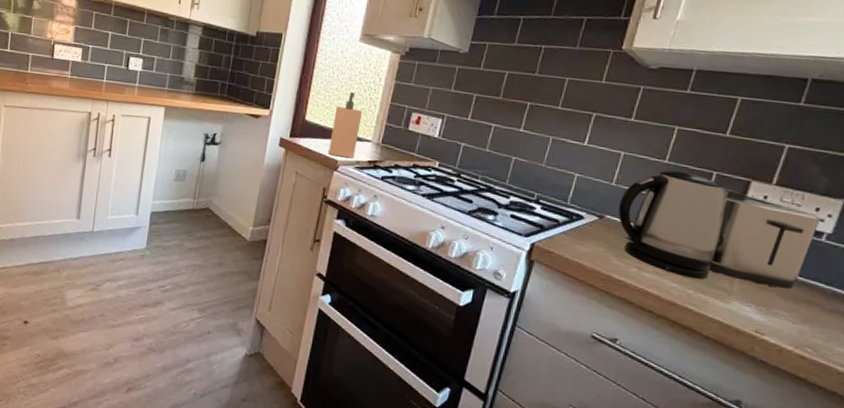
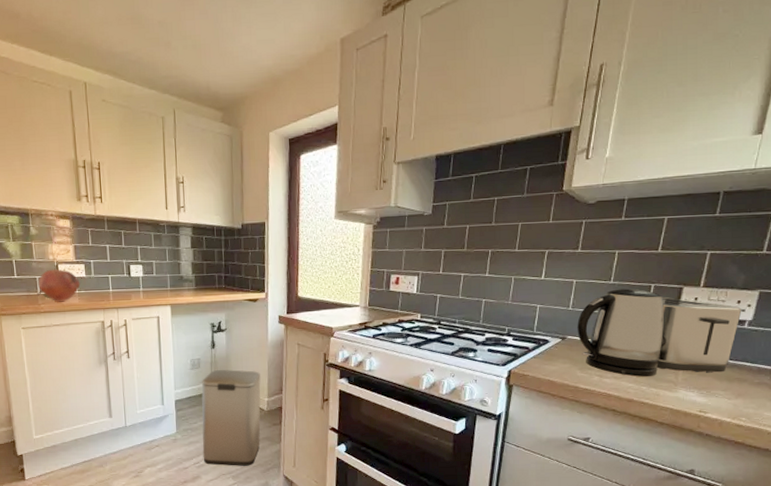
fruit: none [26,48,74,85] -> present [37,269,81,302]
pedal bin: none [170,186,249,300] -> present [201,370,261,466]
soap dispenser: present [328,91,363,159] -> none [323,264,348,324]

